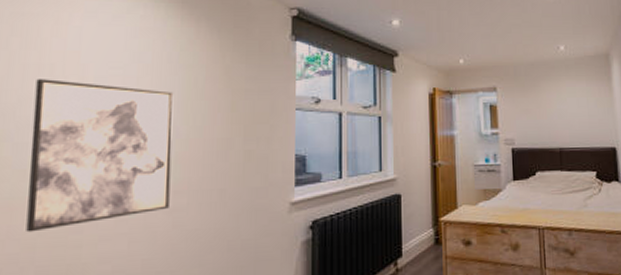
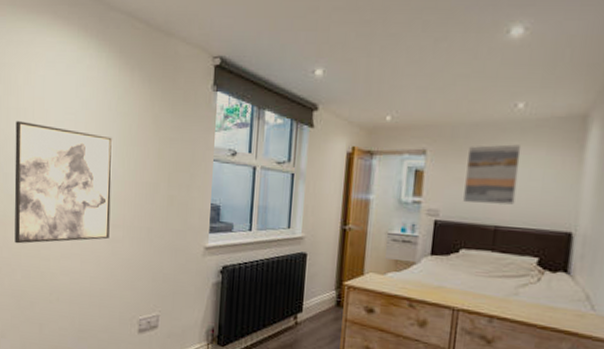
wall art: none [530,79,571,131] -> present [463,144,522,205]

